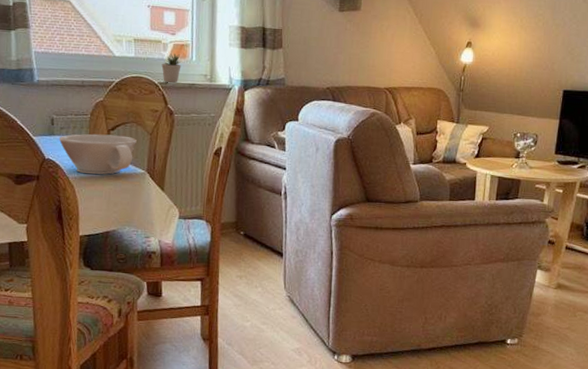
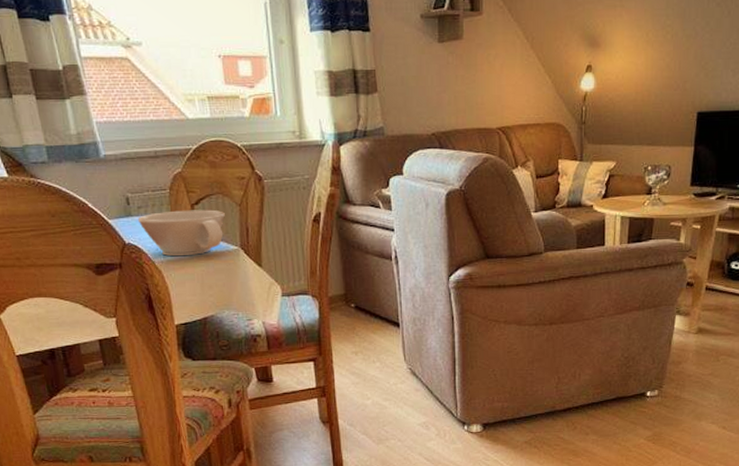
potted plant: present [161,53,181,84] -> none [242,109,265,145]

